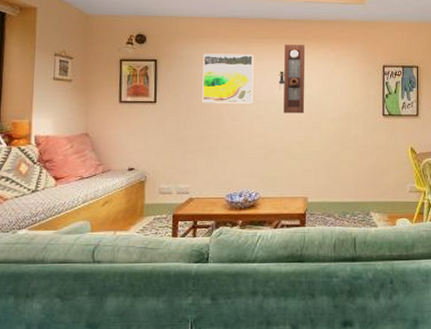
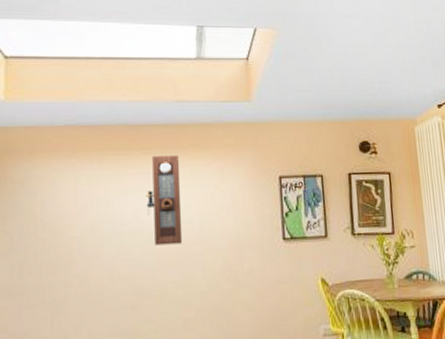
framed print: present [202,53,254,104] -> none [44,171,113,239]

